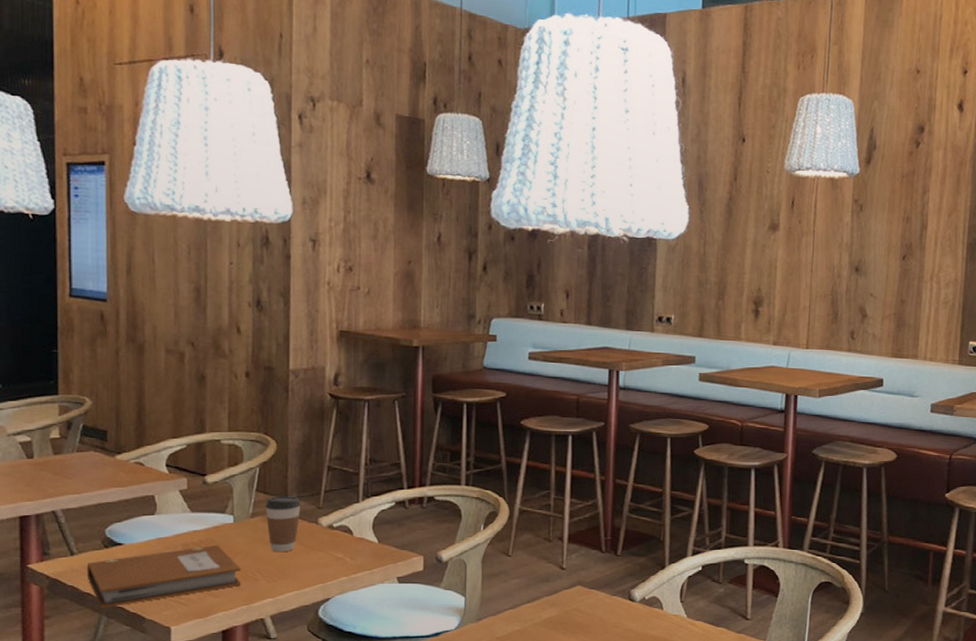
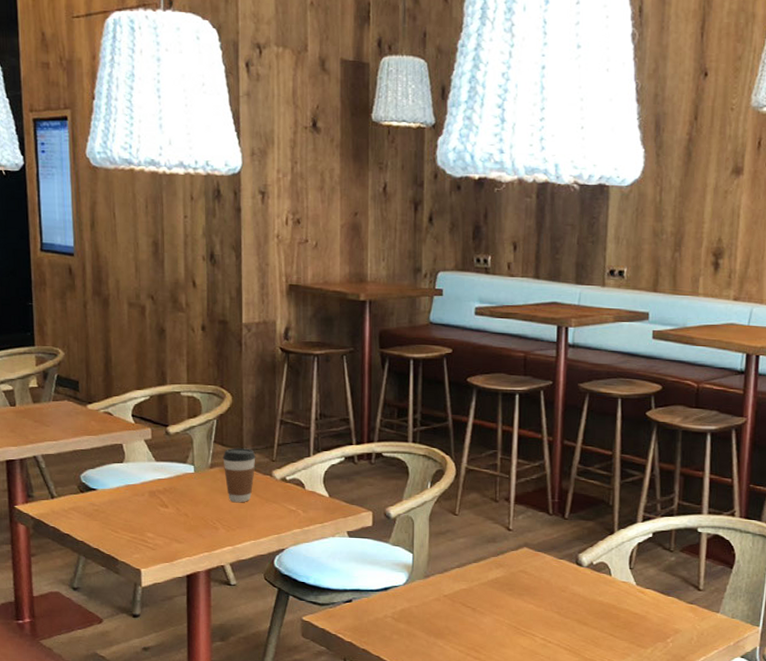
notebook: present [86,544,241,609] -> none [65,493,202,550]

